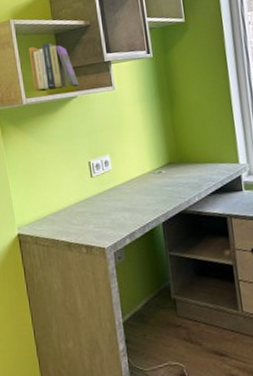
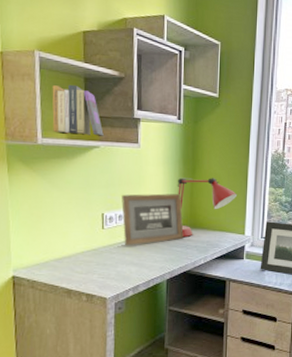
picture frame: none [104,130,173,192] -> present [121,193,184,246]
desk lamp: none [156,106,223,176] -> present [177,177,238,238]

